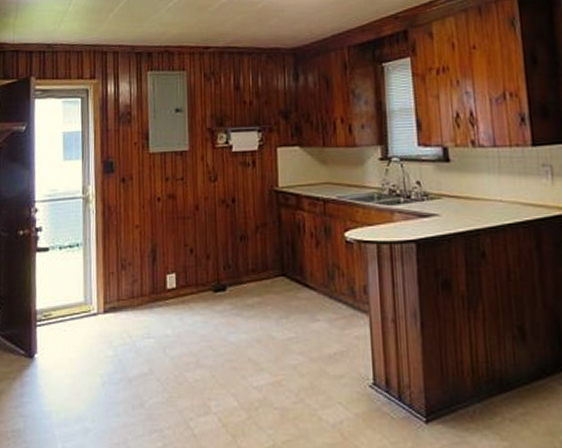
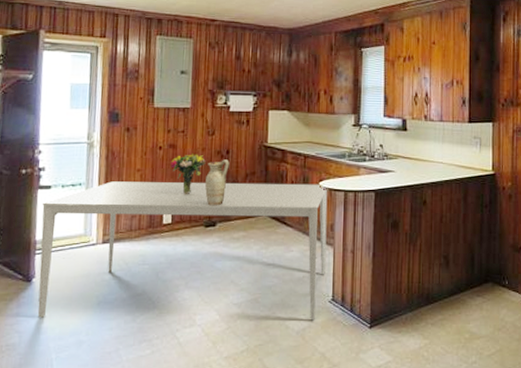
dining table: none [41,235,362,411] -> present [37,181,328,321]
bouquet: none [171,204,209,253] -> present [171,154,206,194]
ceramic jug: none [211,209,236,266] -> present [205,159,230,206]

